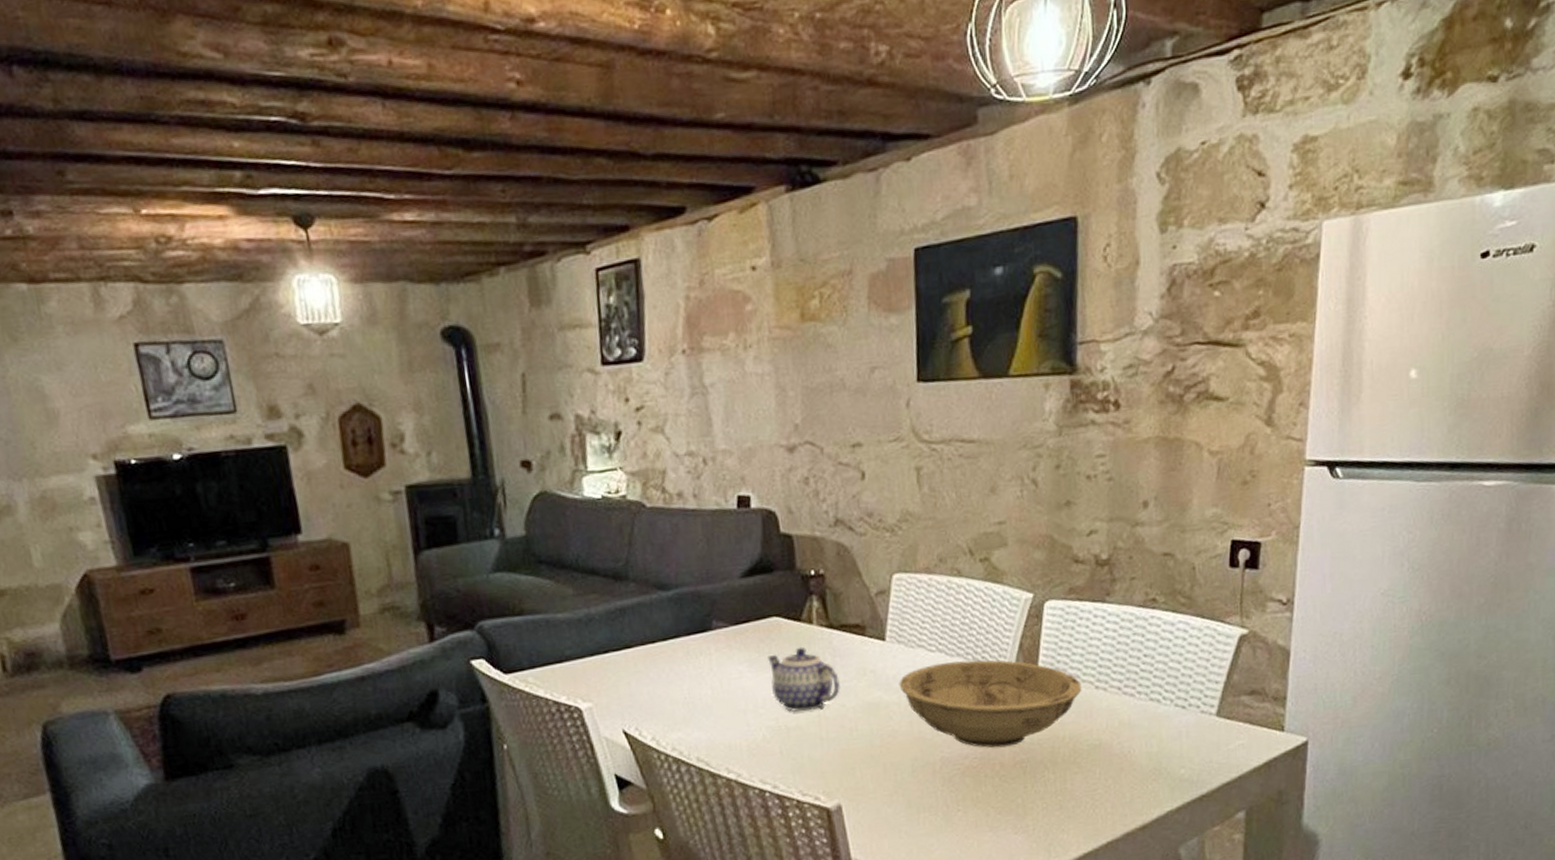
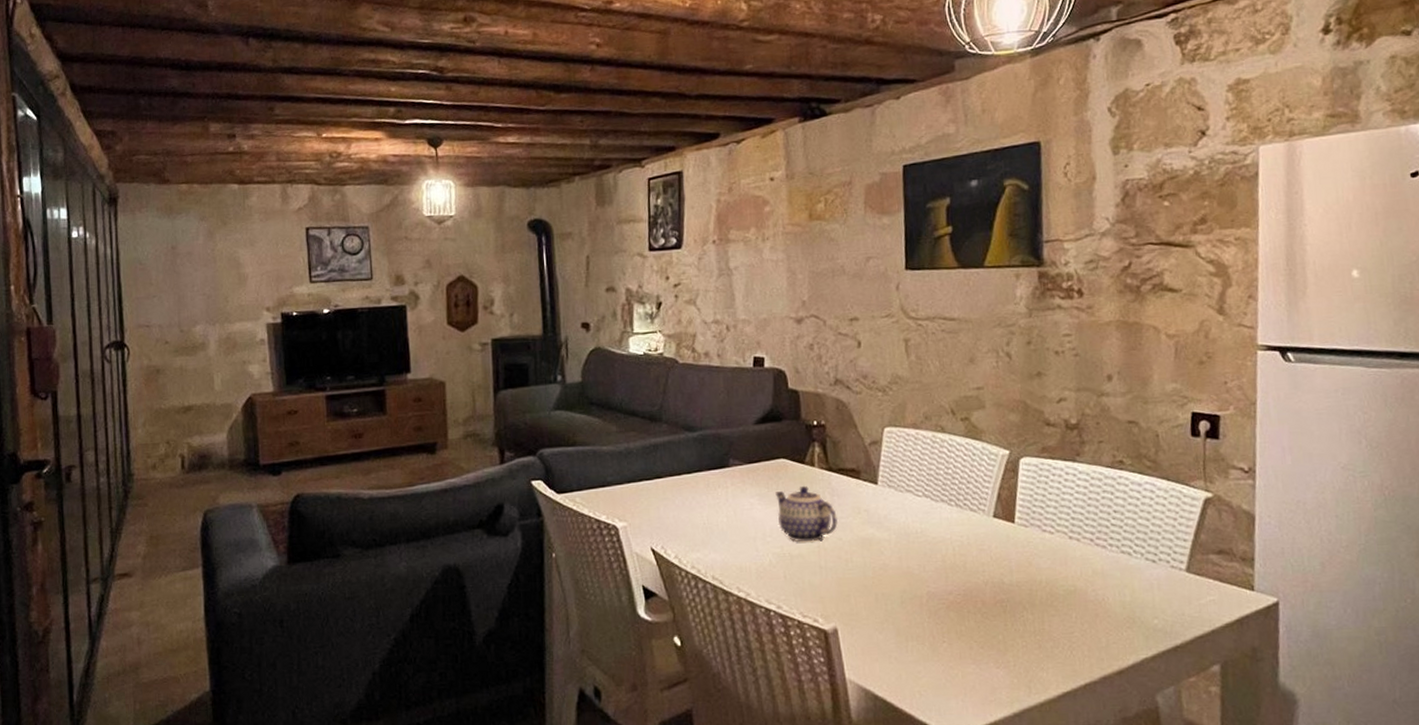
bowl: present [899,659,1082,748] -> none [889,506,1057,587]

